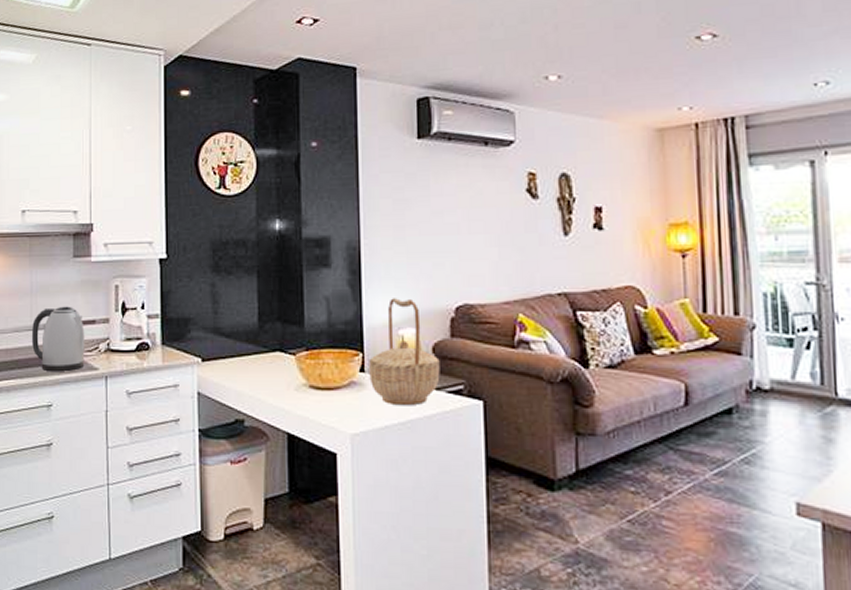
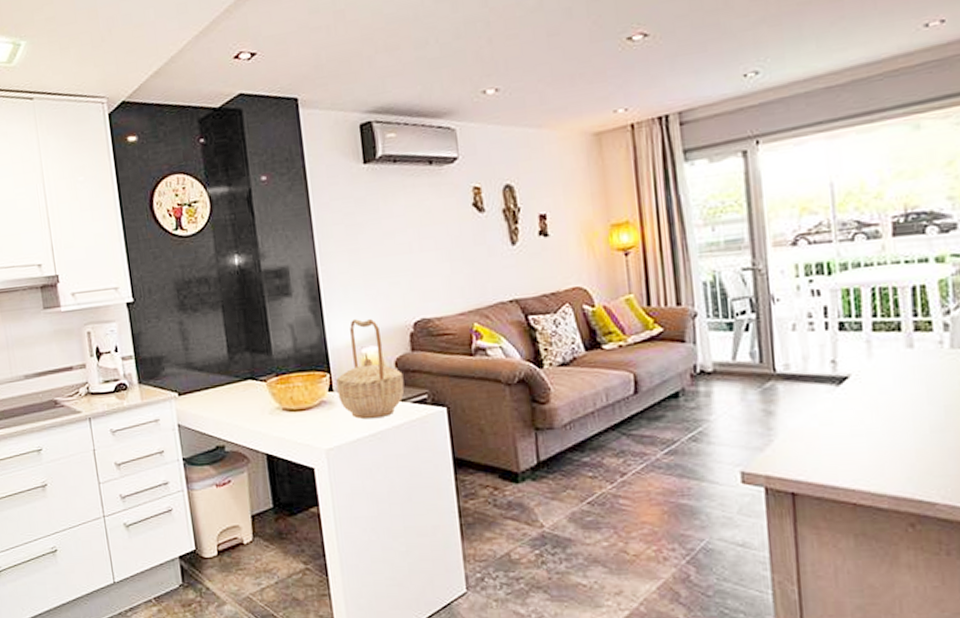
kettle: present [31,306,85,372] -> none [12,355,68,419]

